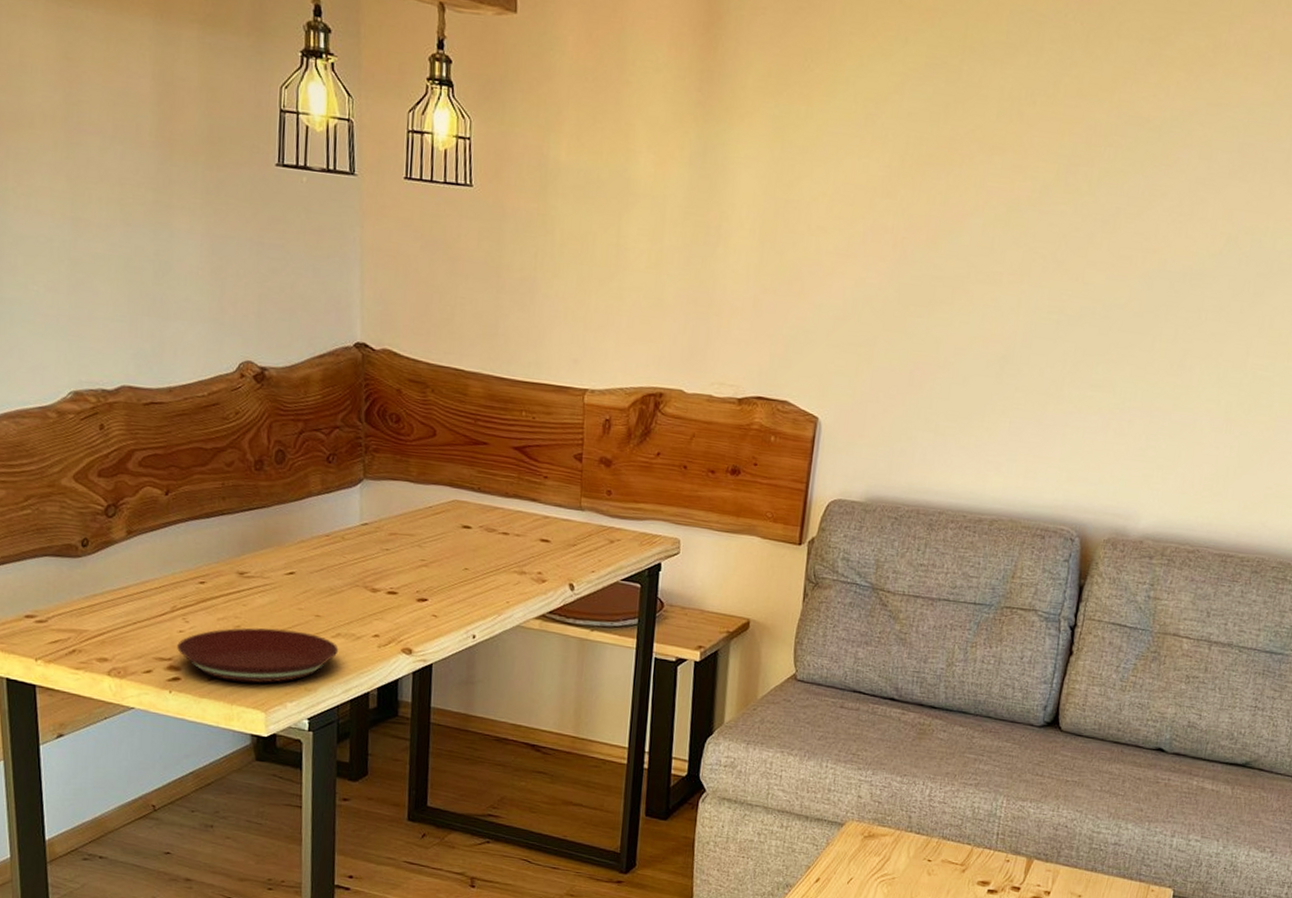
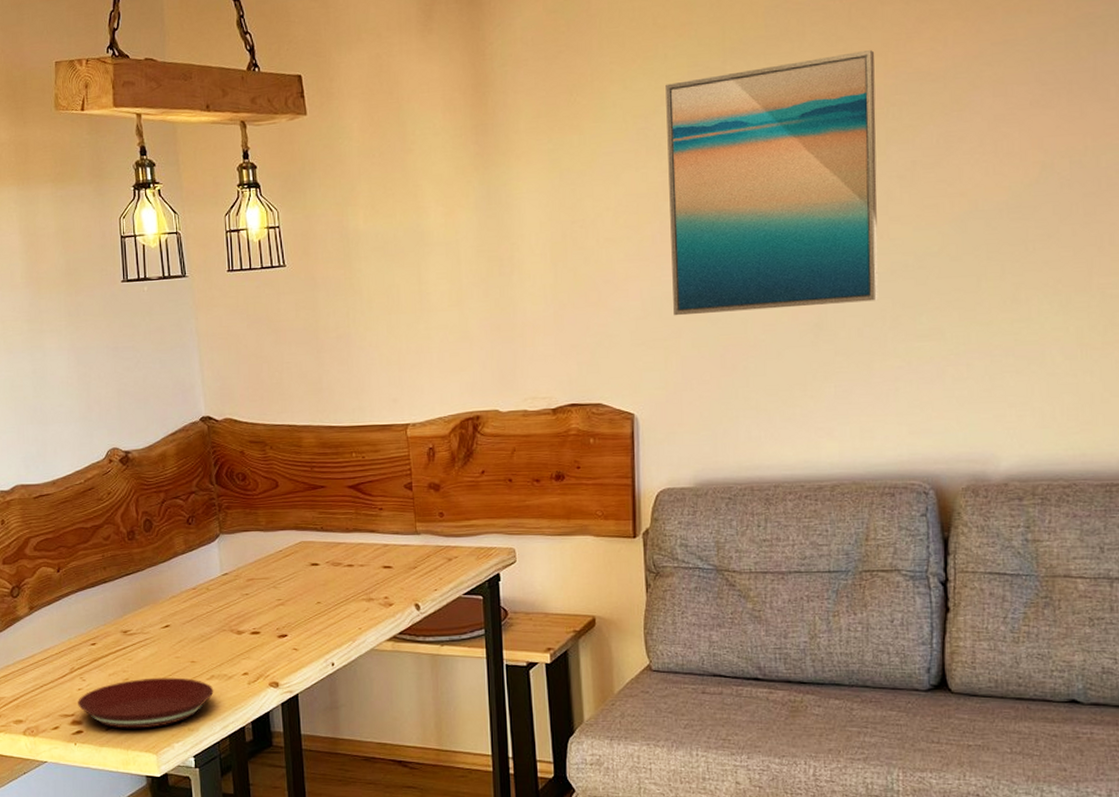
wall art: none [872,71,1104,343] -> present [665,50,878,316]

